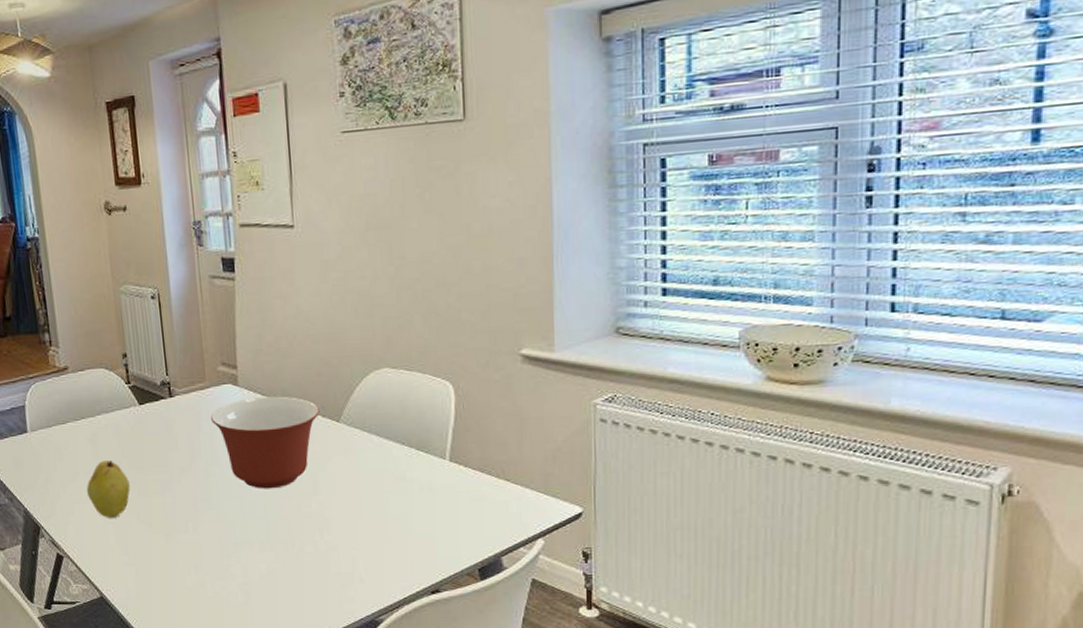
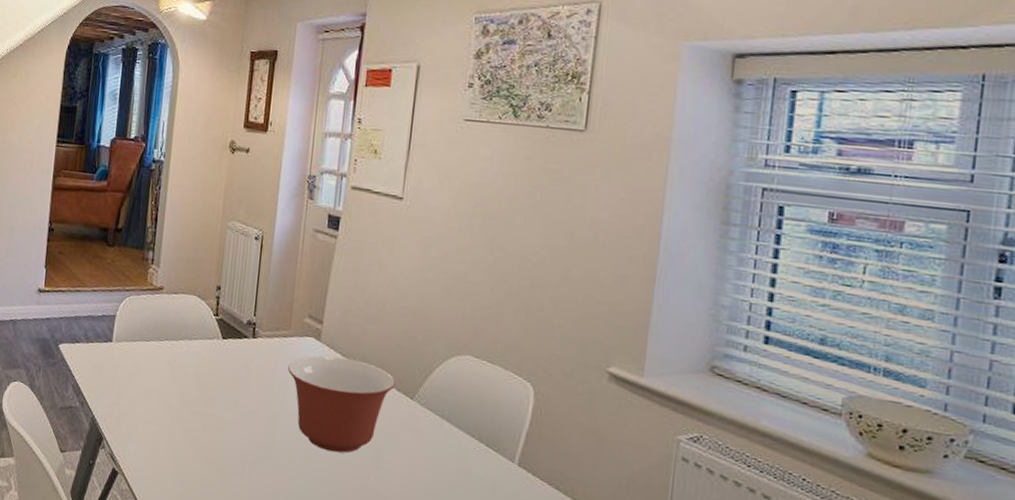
fruit: present [86,460,130,518] -> none [154,385,197,446]

